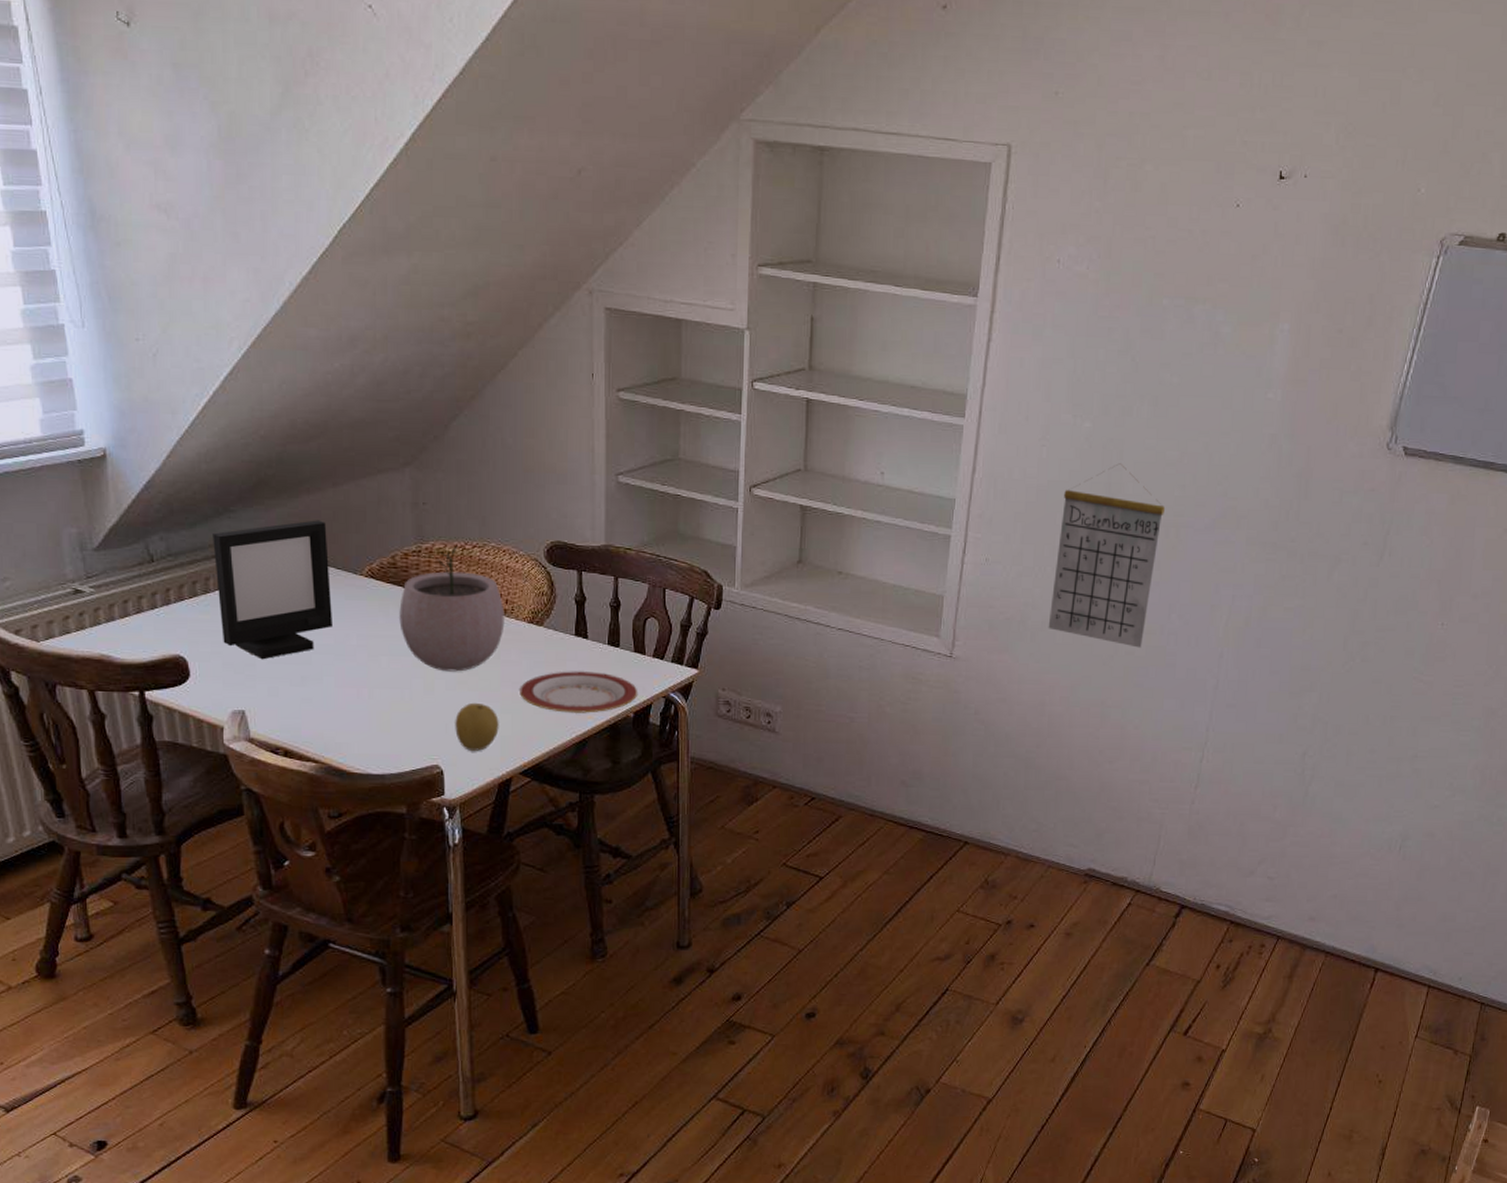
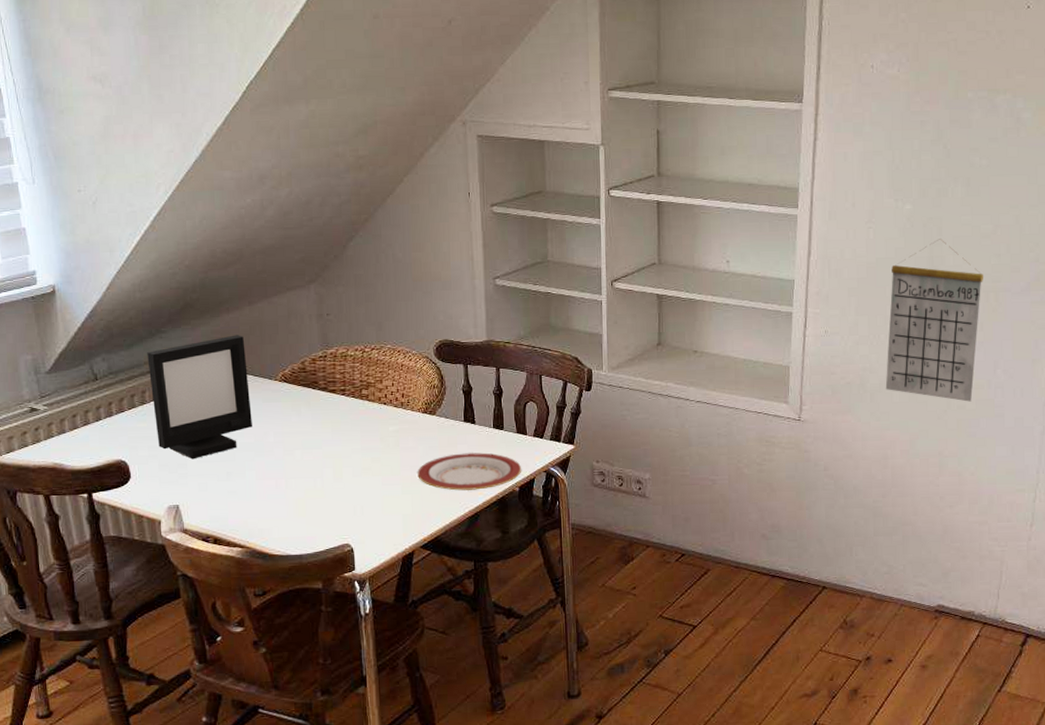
plant pot: present [399,545,505,672] -> none [310,349,402,460]
fruit: present [455,702,499,751] -> none [362,486,401,529]

